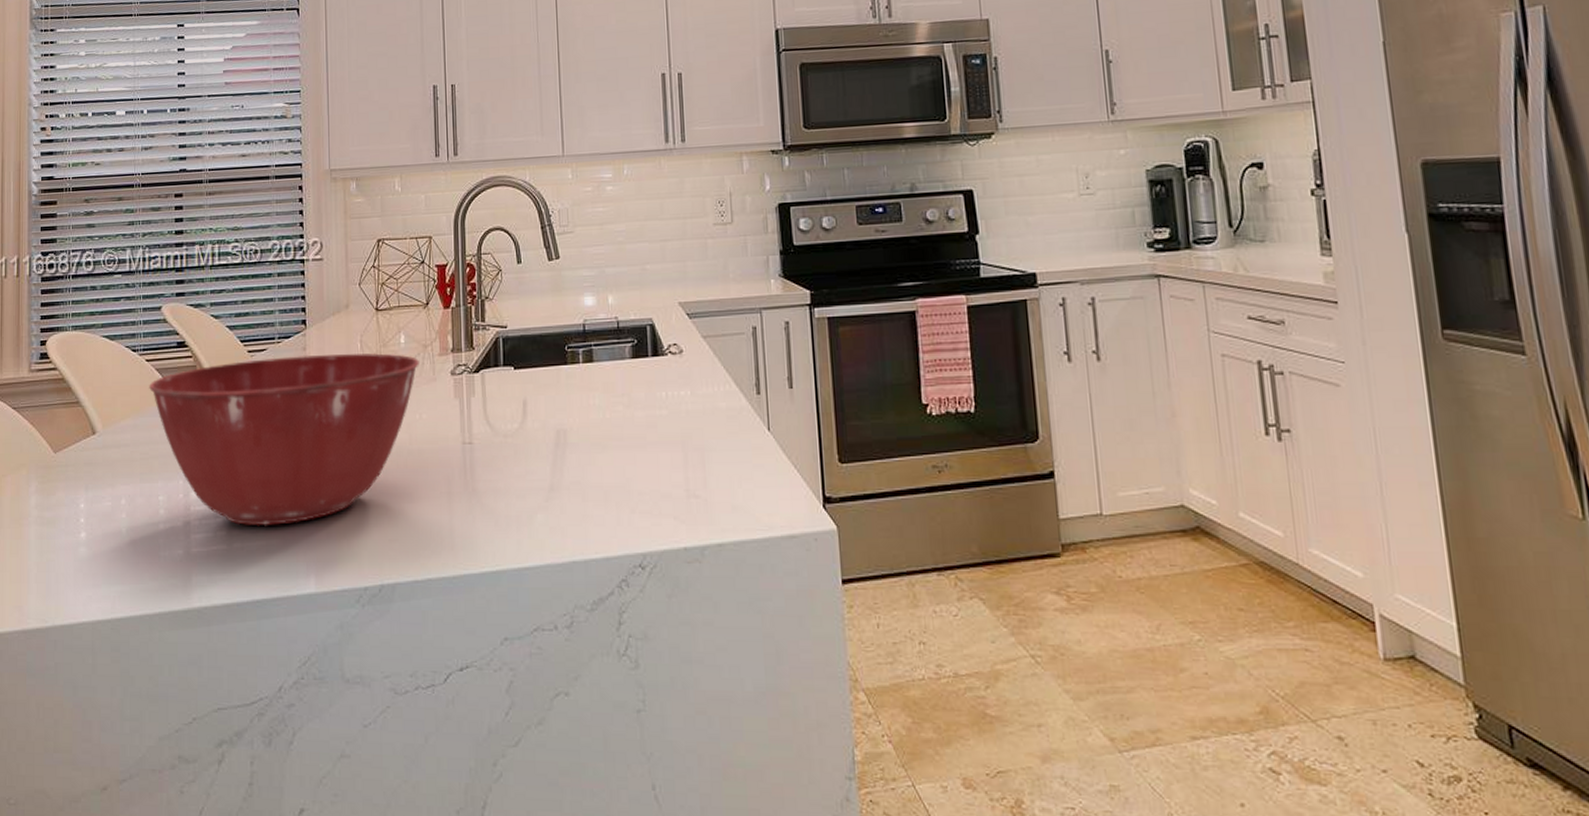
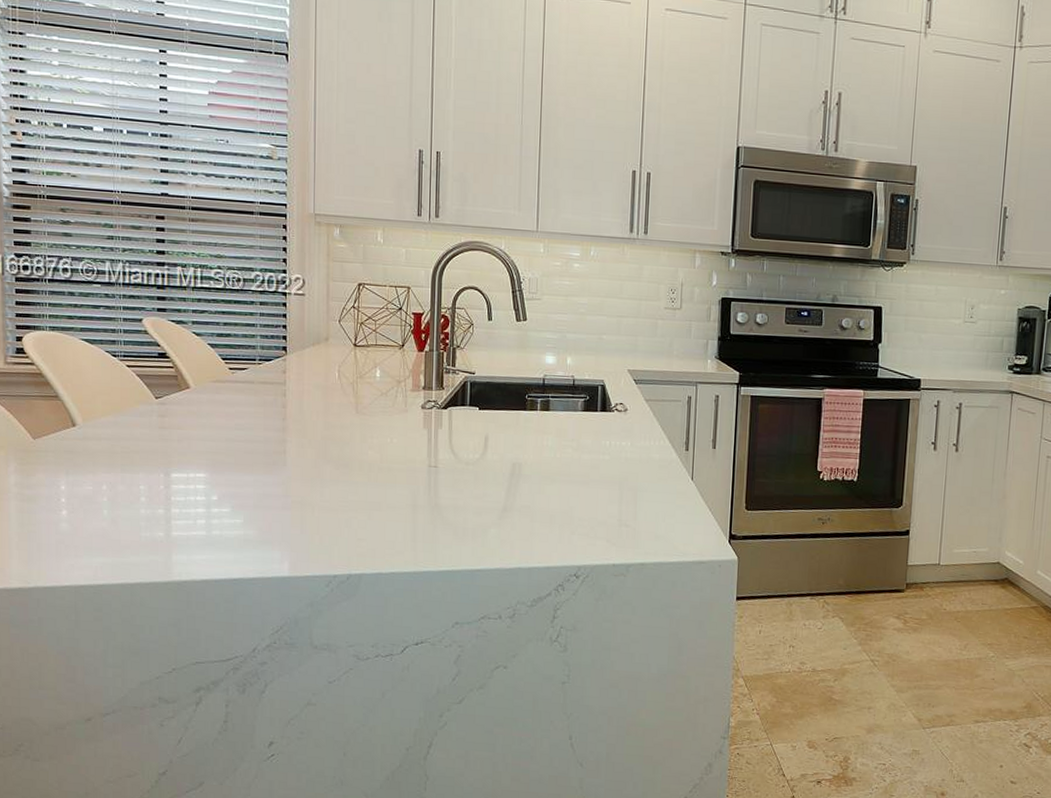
mixing bowl: present [149,353,419,526] -> none [130,376,393,519]

